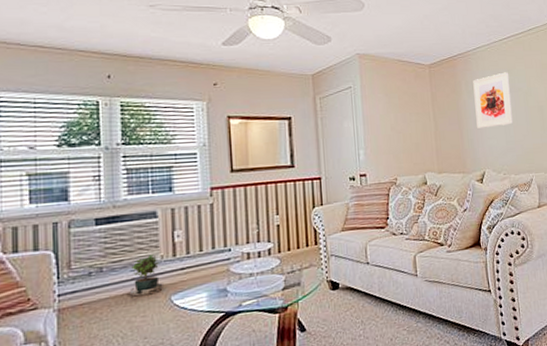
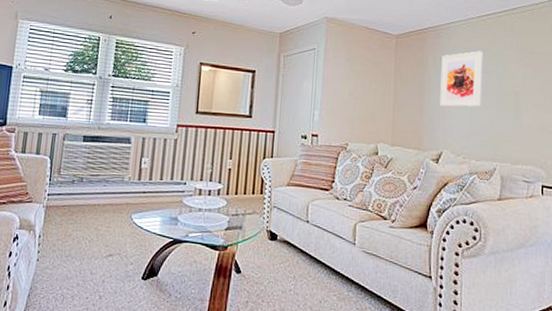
potted plant: present [129,254,165,300] -> none [100,175,128,211]

